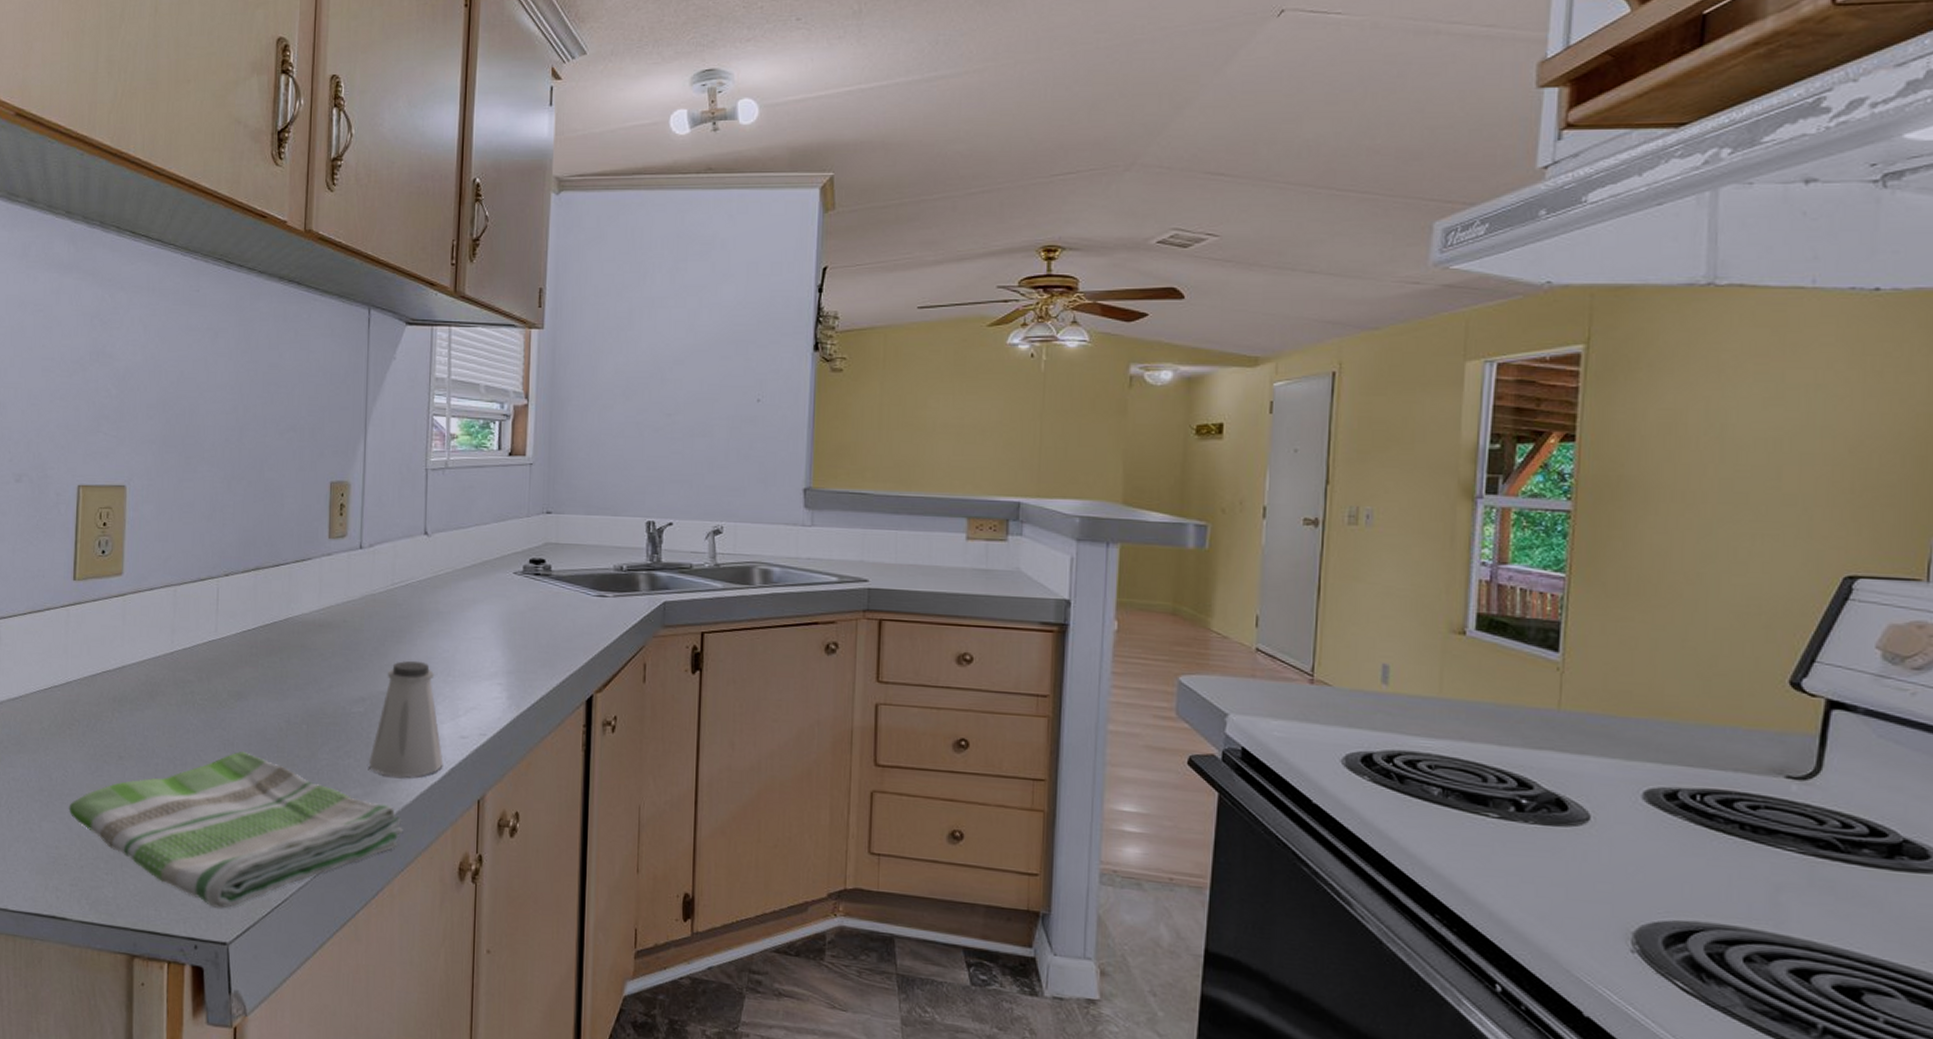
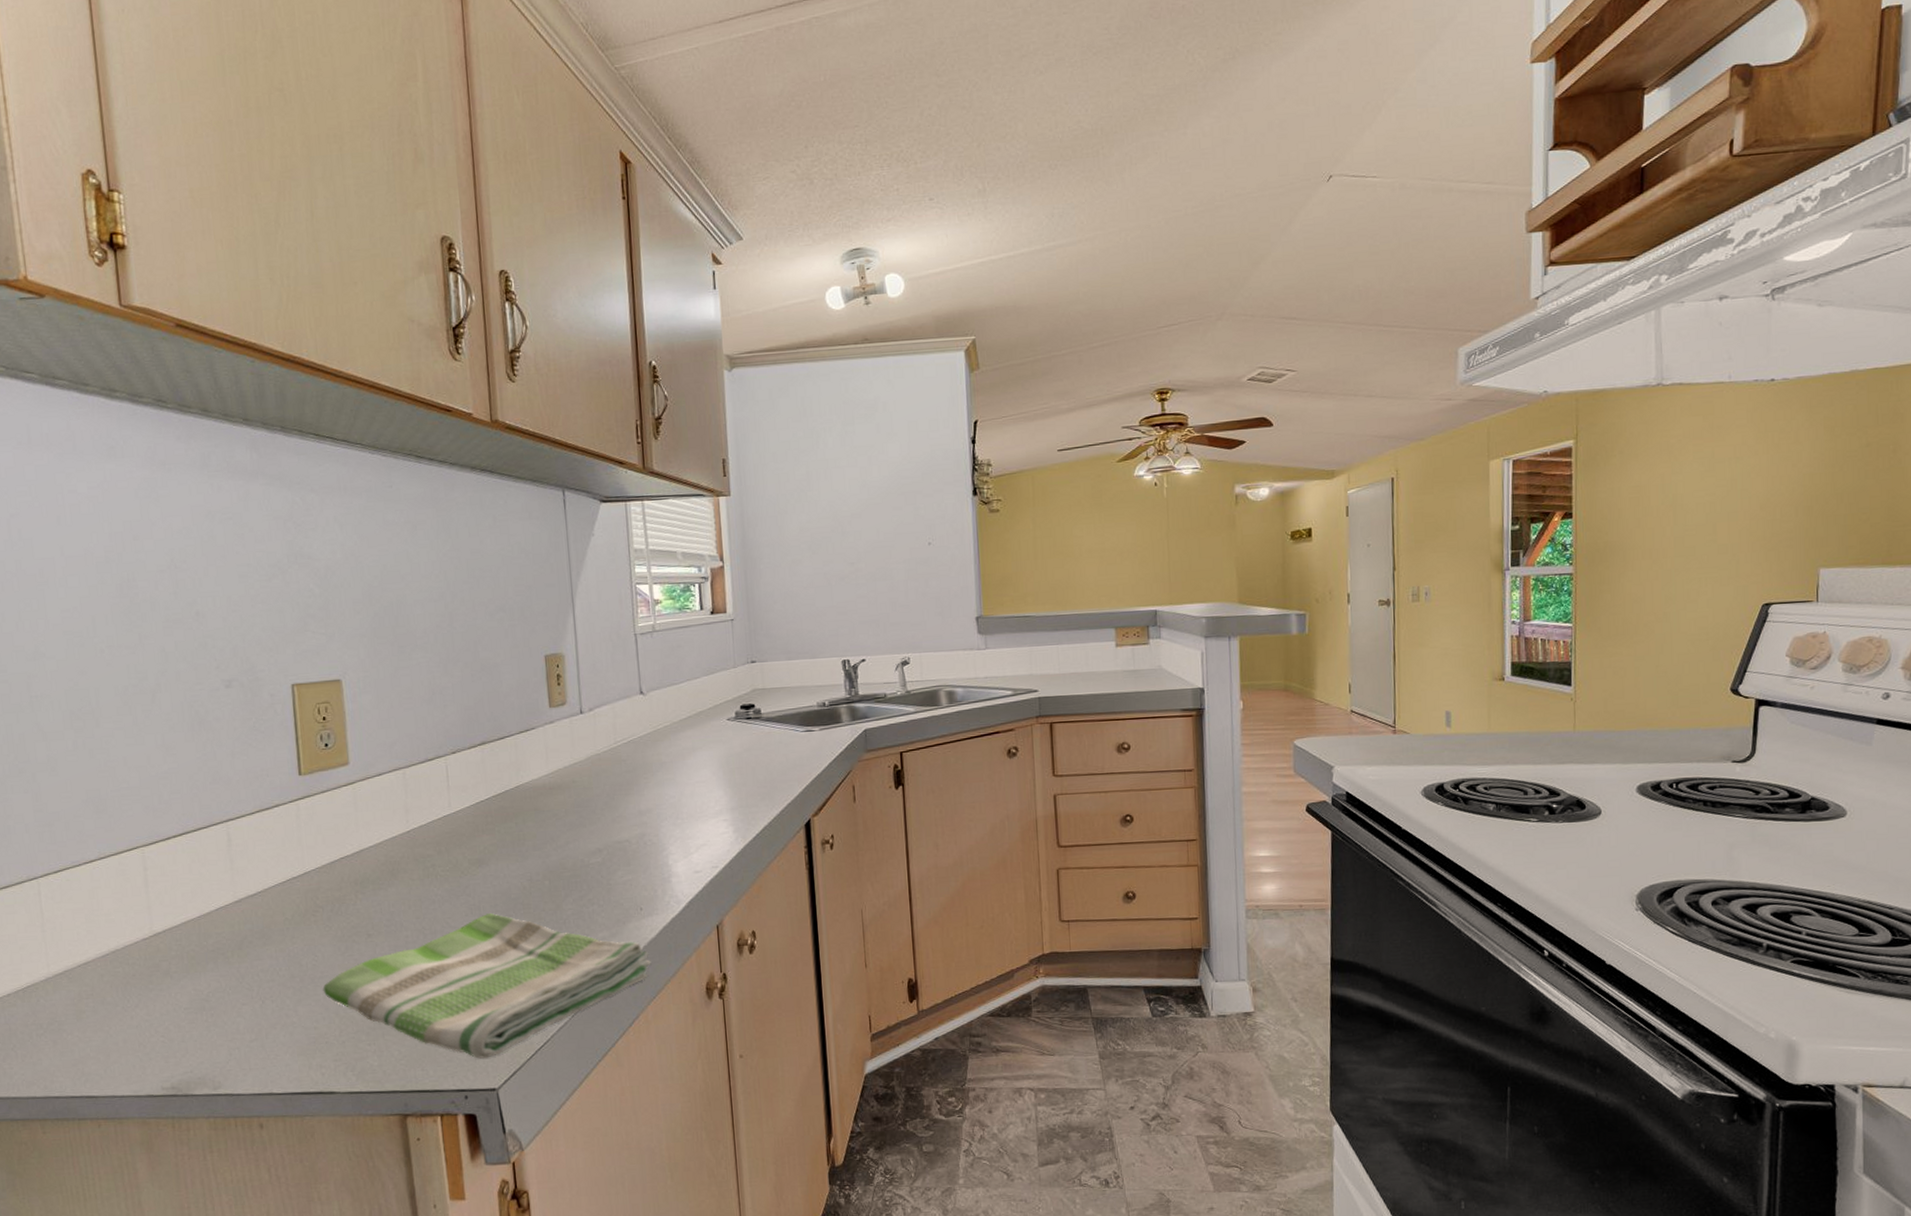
saltshaker: present [369,660,443,778] -> none [612,809,682,916]

